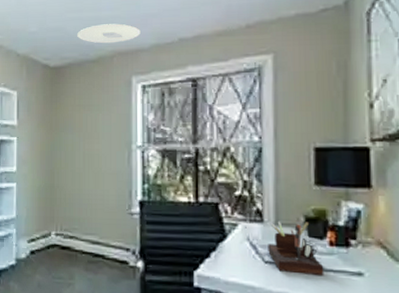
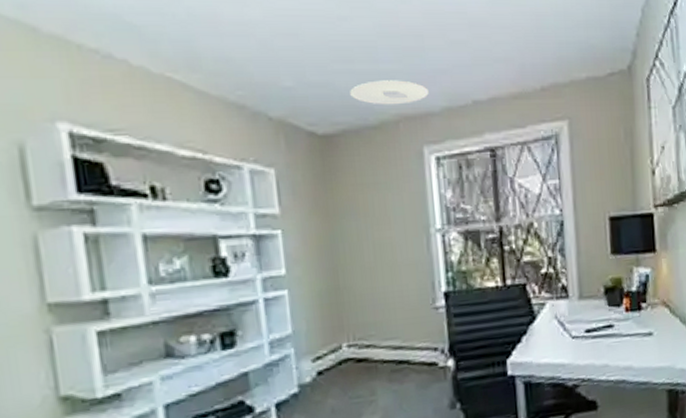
desk organizer: present [268,221,324,275] -> none [574,291,623,344]

